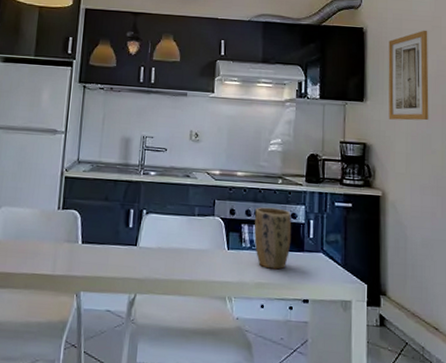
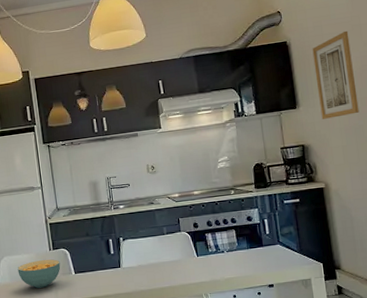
cereal bowl: none [14,218,68,254] -> present [17,259,61,288]
plant pot: present [254,207,292,270] -> none [215,214,251,266]

